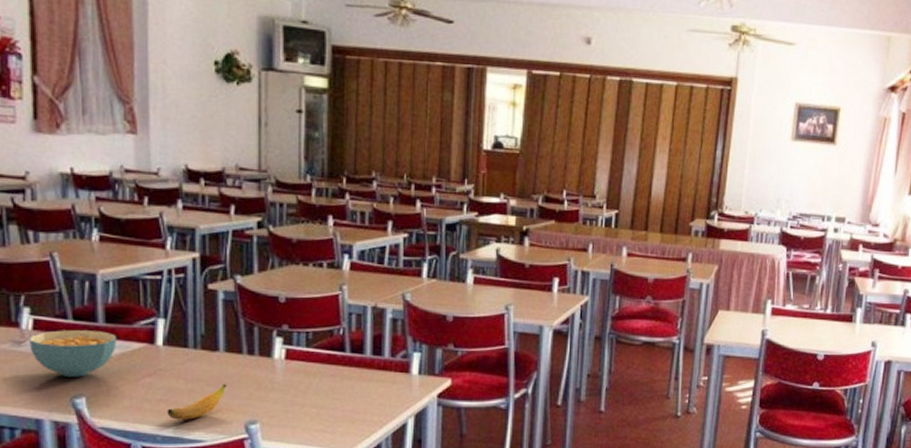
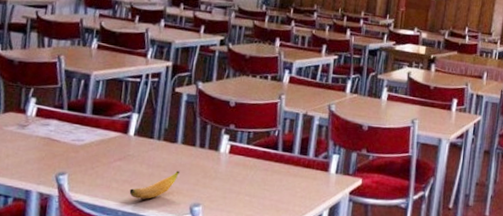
cereal bowl: present [29,329,117,377] -> none [31,118,99,157]

